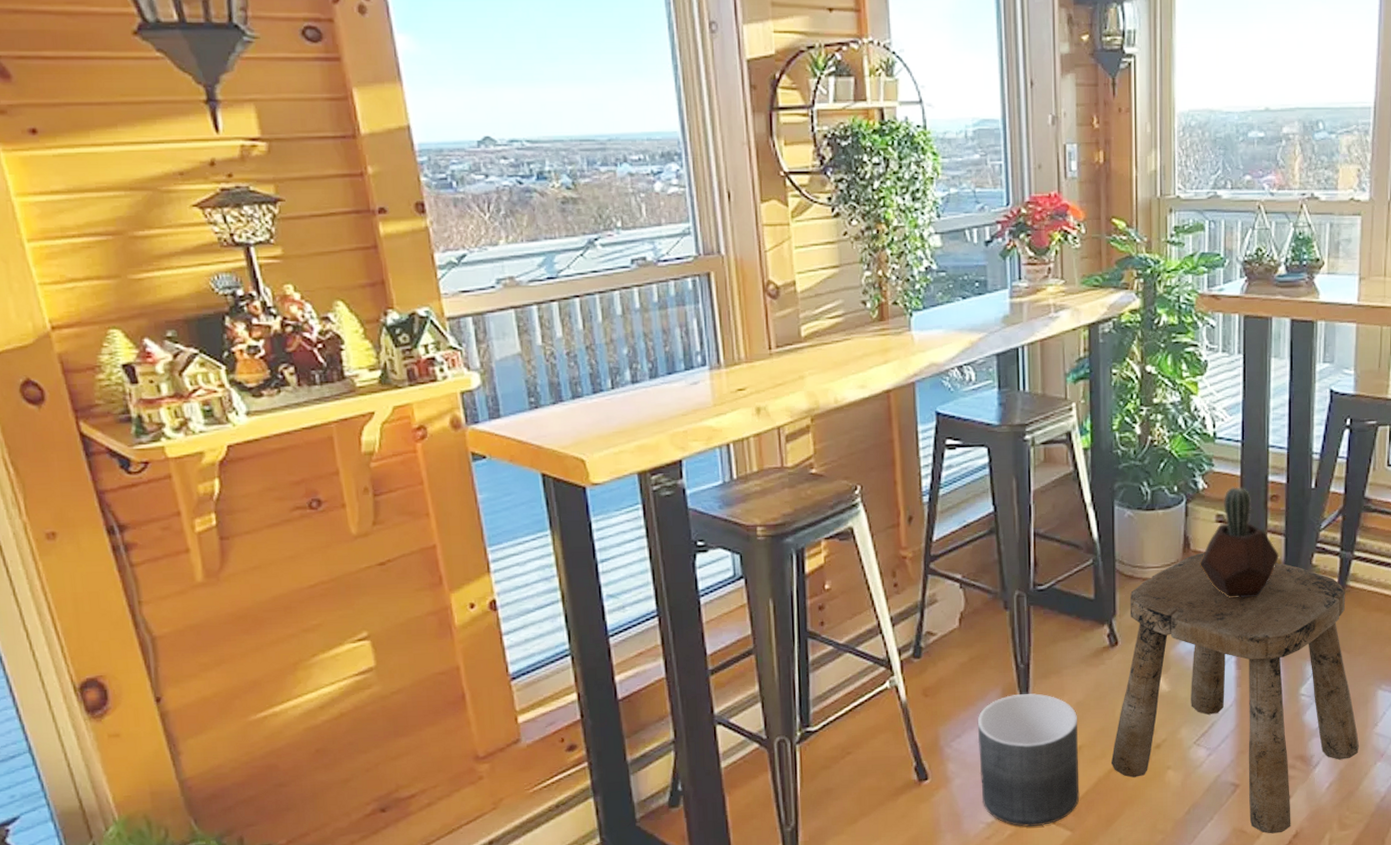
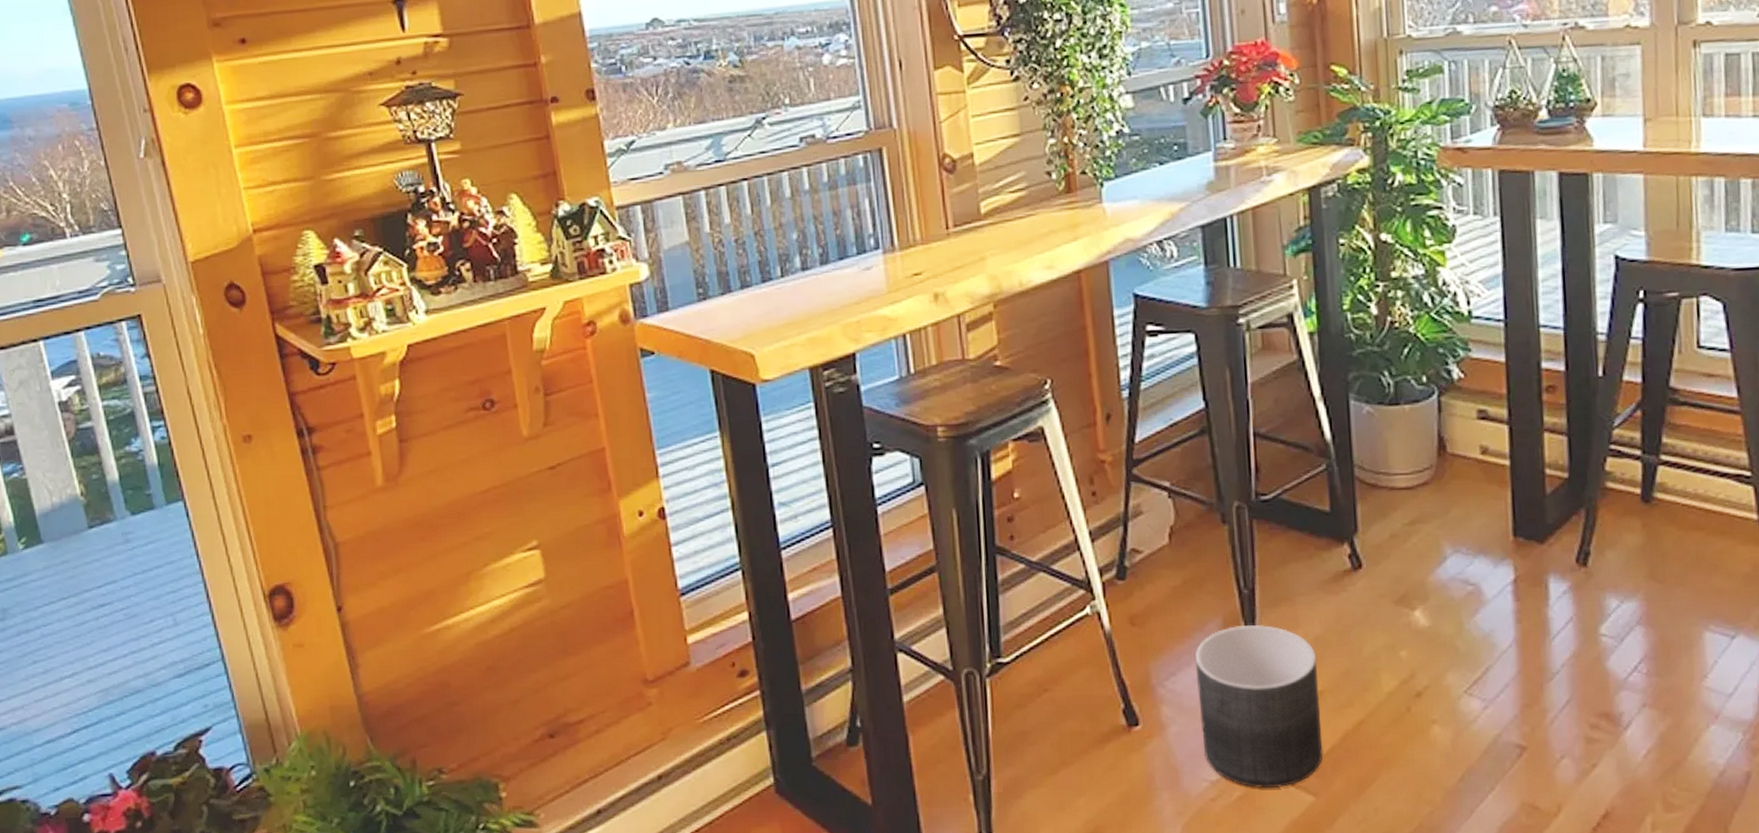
stool: present [1111,553,1360,834] -> none [1361,457,1685,812]
potted cactus: present [1200,486,1279,599] -> none [1459,375,1562,513]

